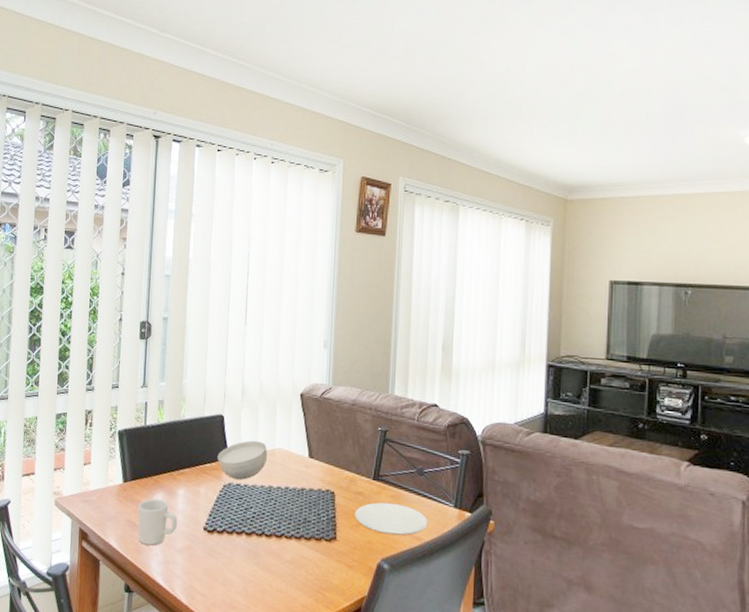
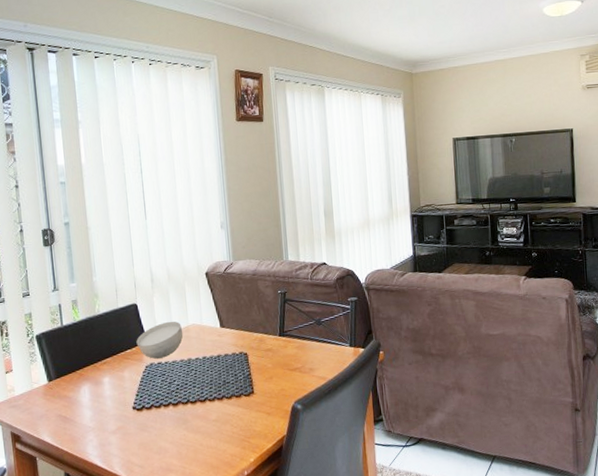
mug: present [138,498,178,546] -> none [67,390,108,434]
plate: present [354,502,428,536] -> none [267,352,330,381]

